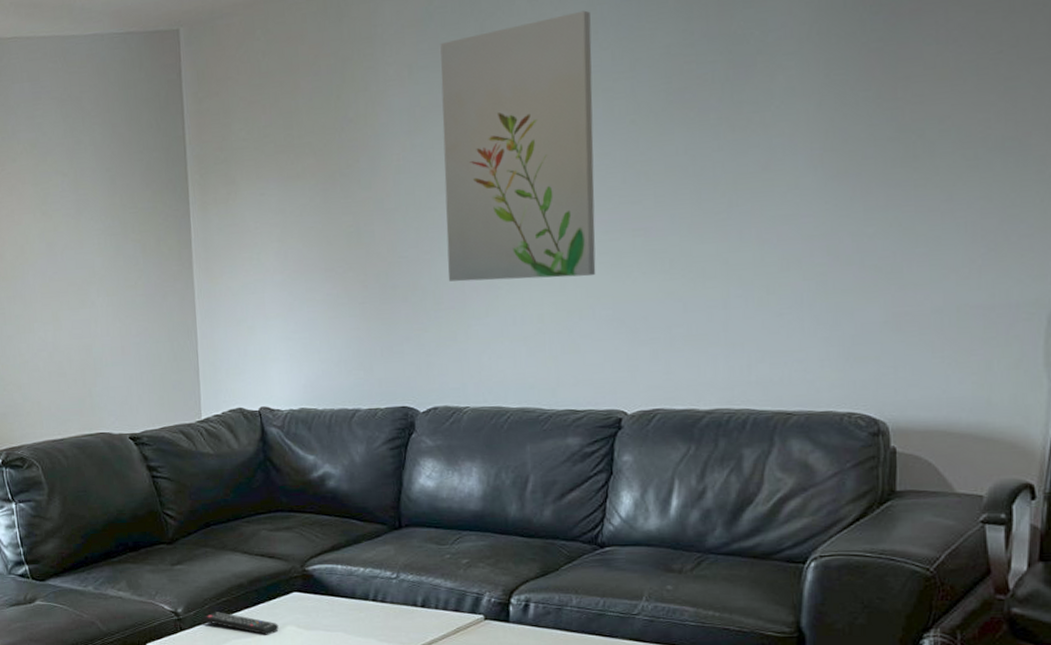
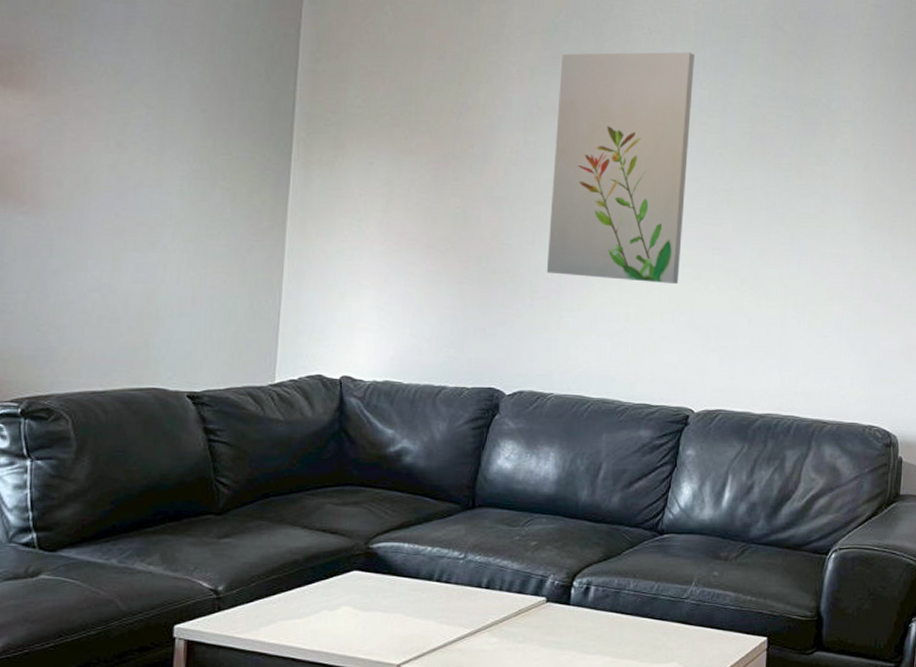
remote control: present [202,612,279,635] -> none [246,590,333,616]

